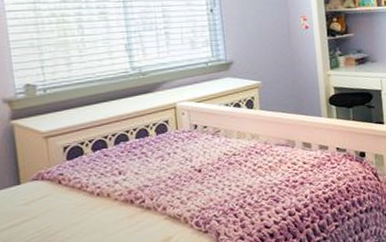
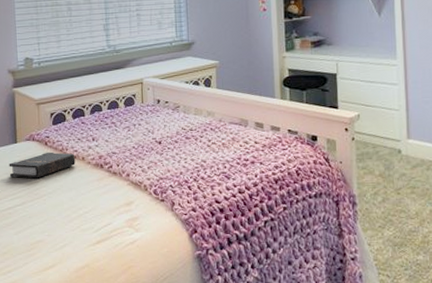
hardback book: none [11,190,99,225] -> present [9,152,76,179]

